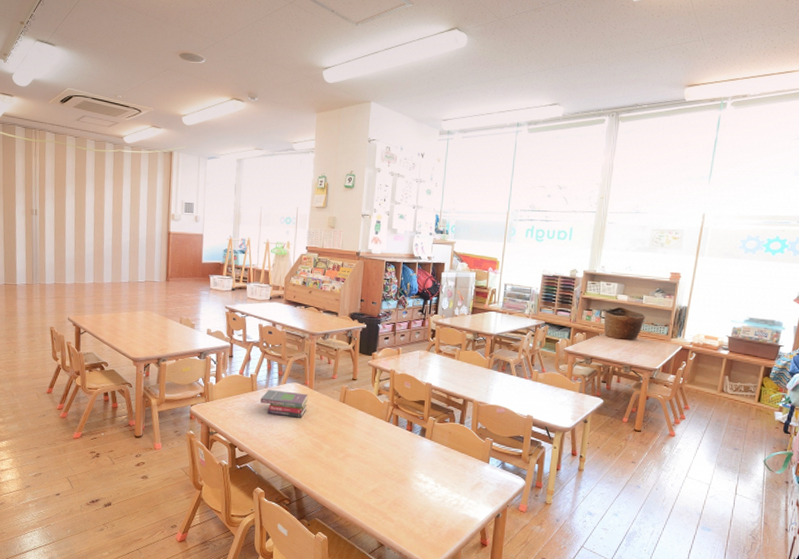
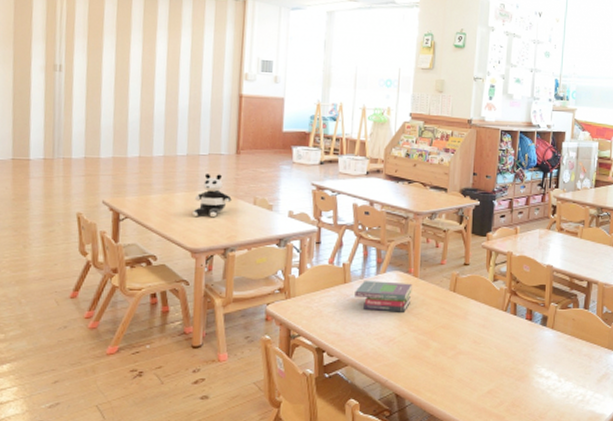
stuffed animal: none [134,297,163,334] -> present [193,174,232,218]

